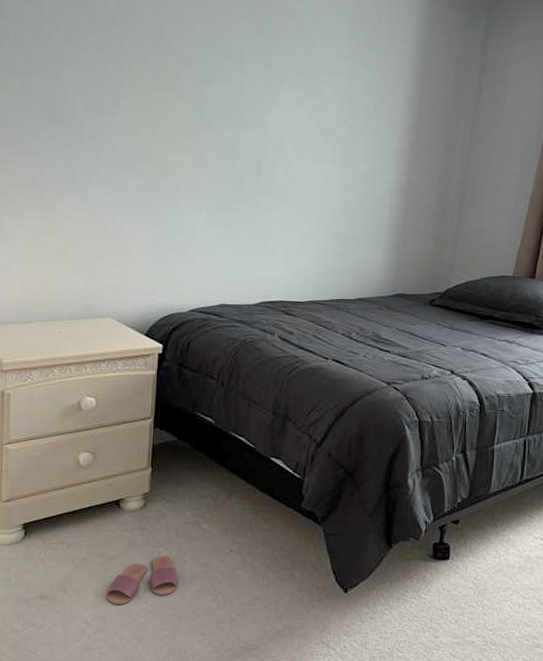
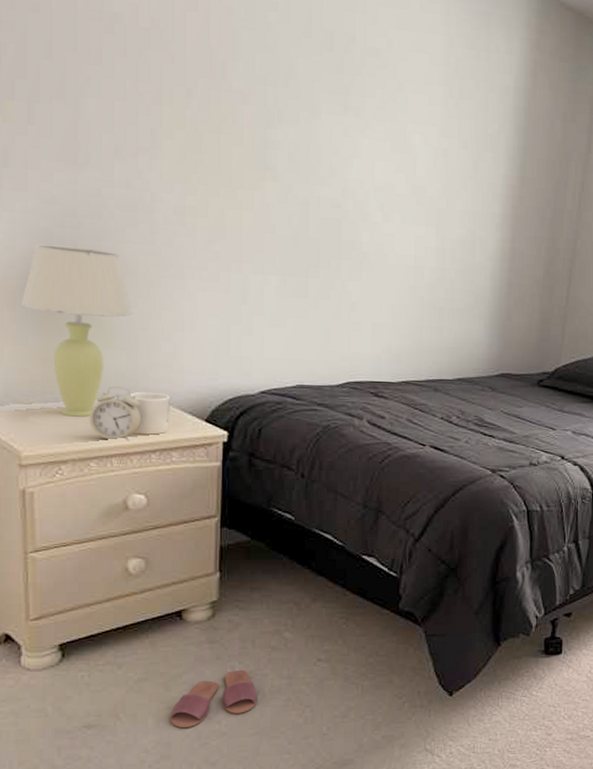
table lamp: none [8,188,93,331] -> present [21,244,133,417]
alarm clock: none [54,305,96,352] -> present [89,386,142,442]
mug: none [85,309,118,347] -> present [127,391,170,435]

